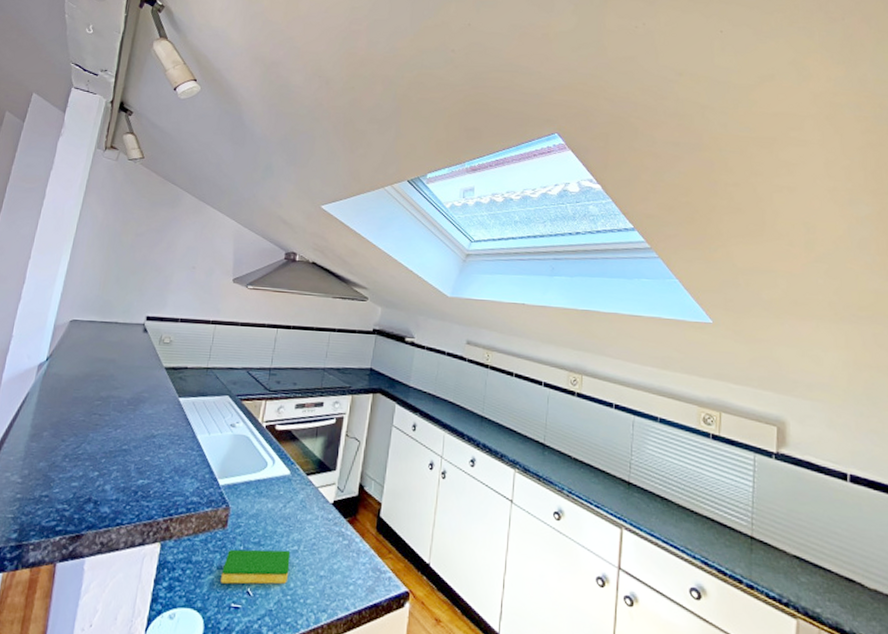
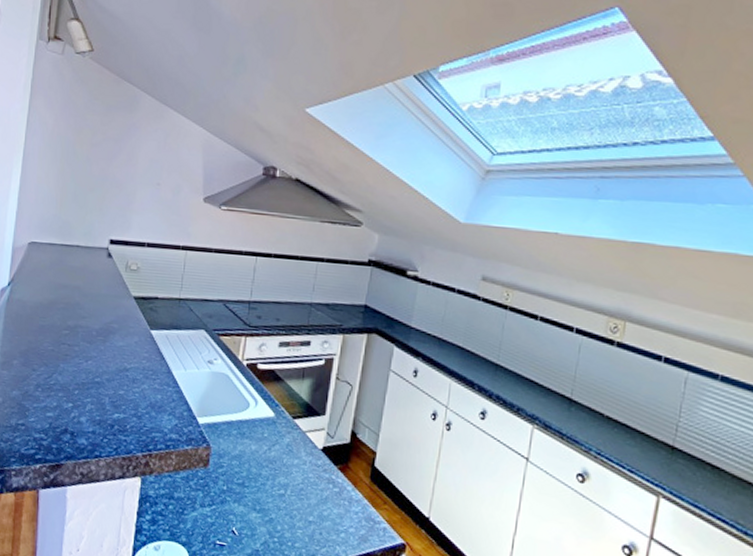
dish sponge: present [221,549,291,584] -> none [204,488,277,526]

